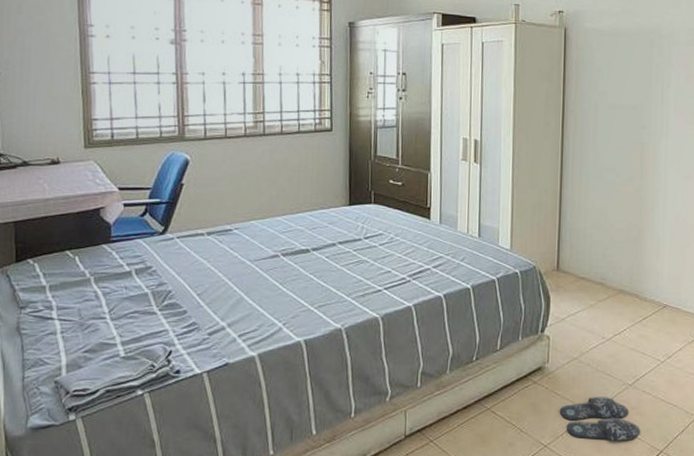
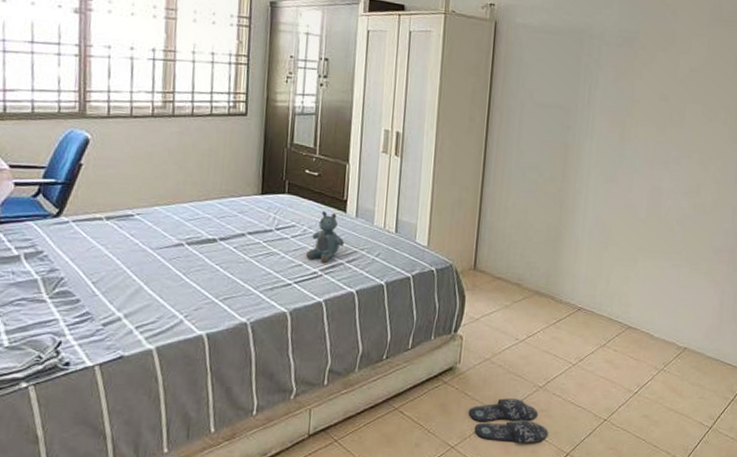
stuffed animal: none [394,219,430,269] -> present [306,211,344,263]

